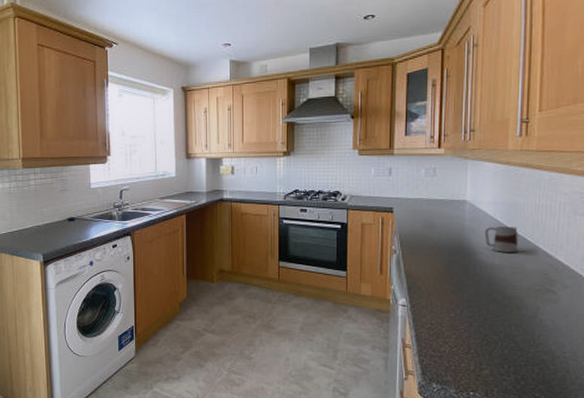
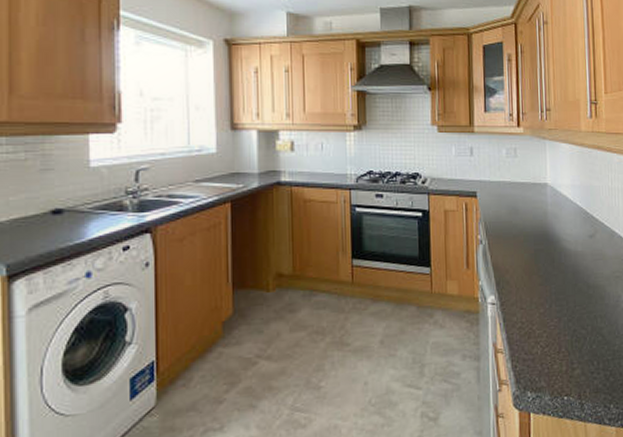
mug: present [484,226,519,252] -> none [566,210,598,238]

